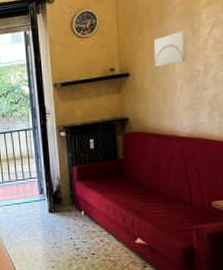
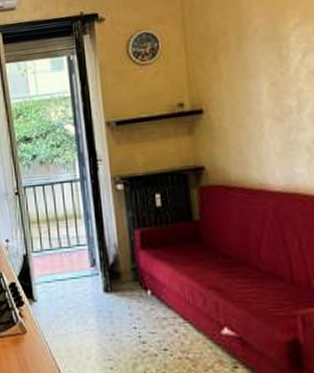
wall art: present [153,30,188,67] -> none [232,57,276,102]

